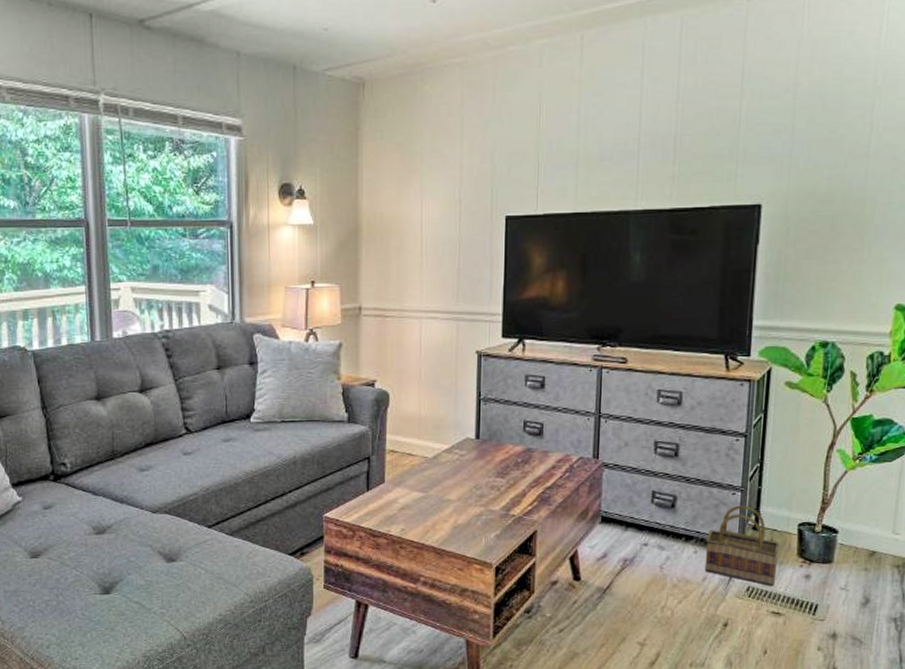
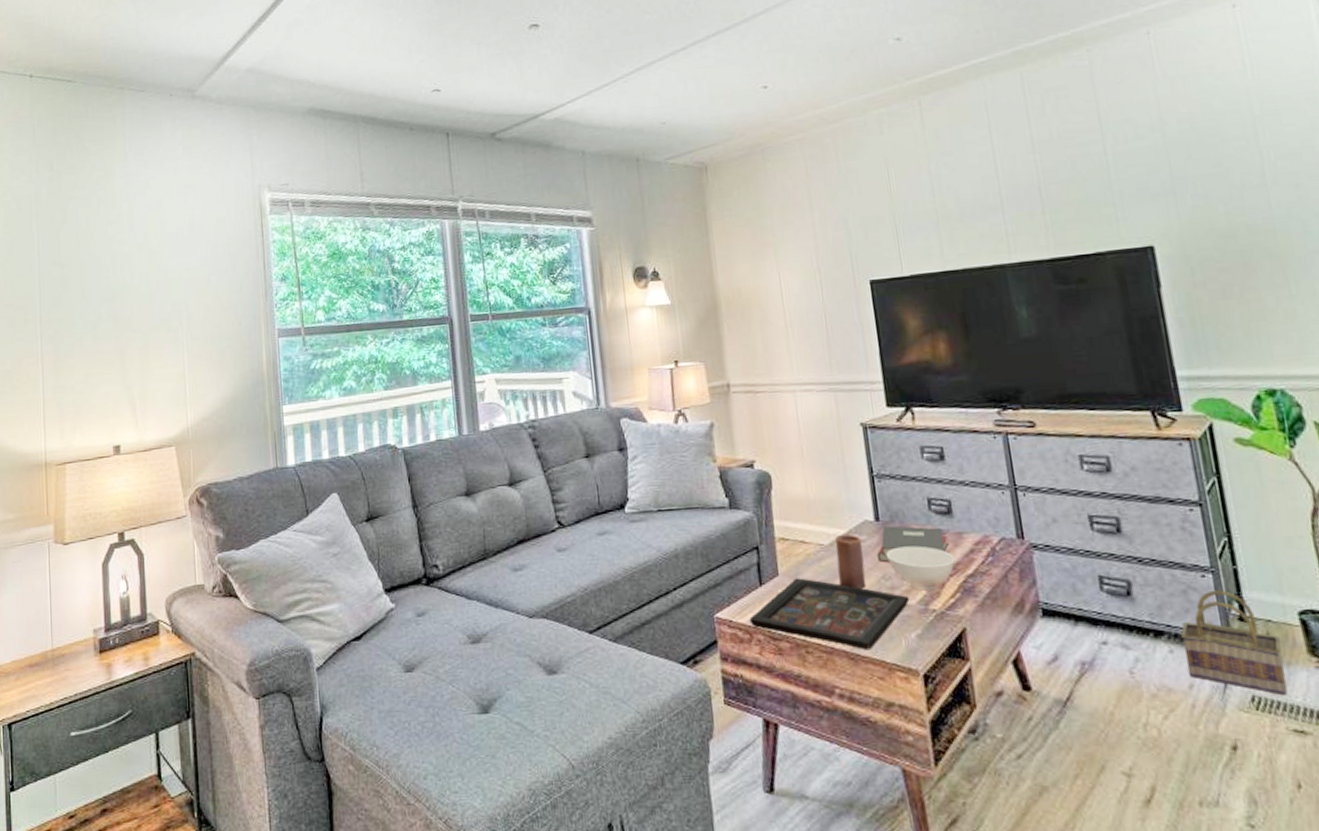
decorative tray: none [354,485,494,547] -> present [749,578,910,651]
candle: none [437,449,461,497] -> present [835,534,866,590]
hardback book: none [472,443,535,475] -> present [877,526,948,563]
bowl: none [480,461,538,500] -> present [886,545,955,592]

